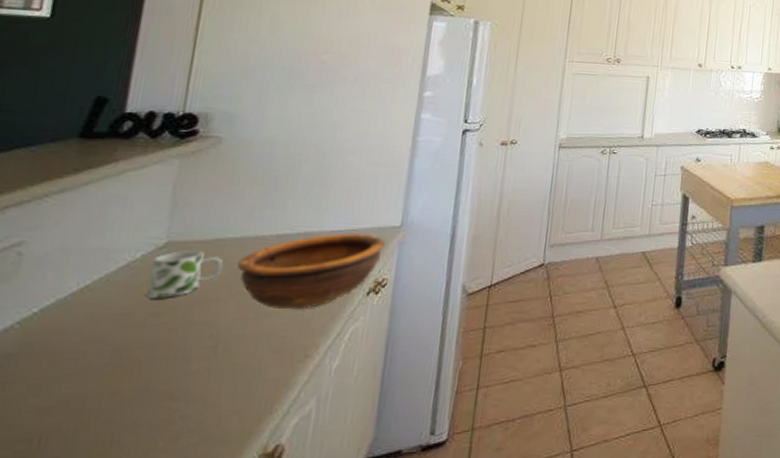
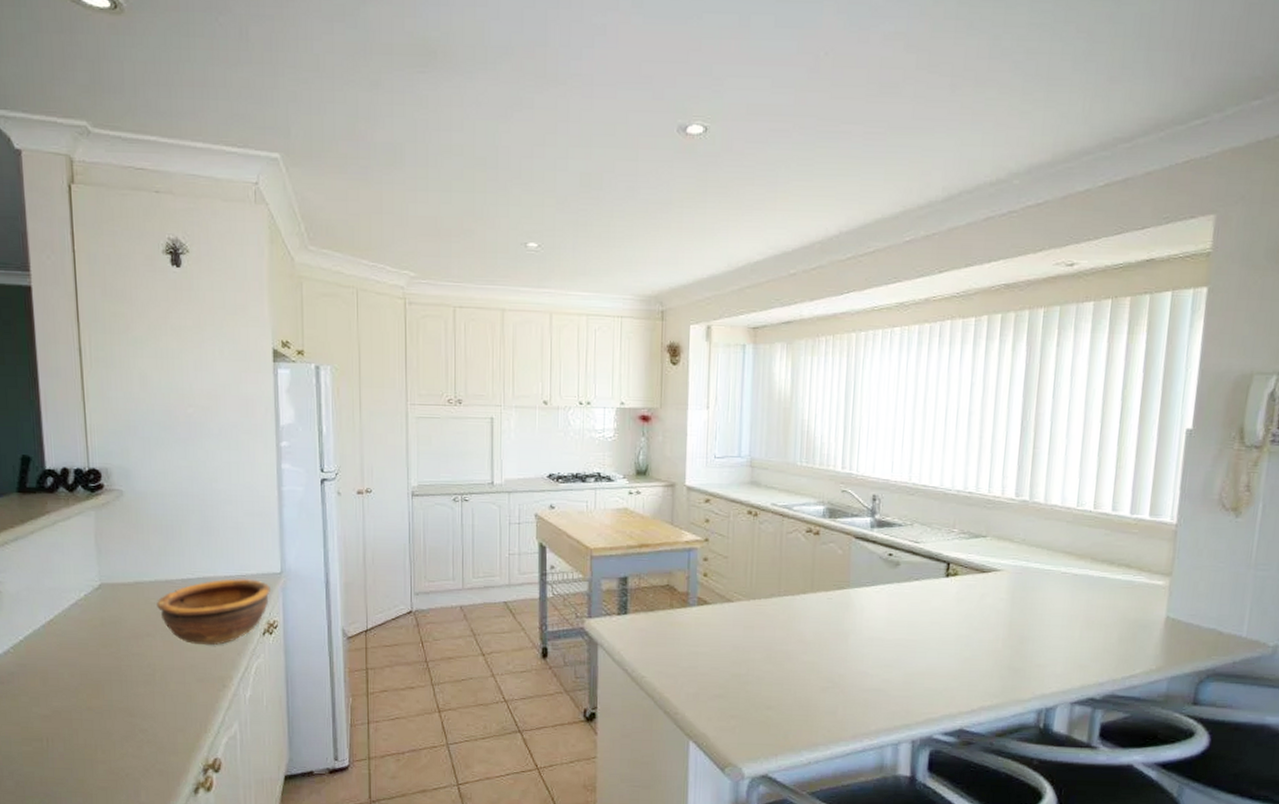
mug: present [147,249,223,298] -> none [94,591,146,632]

